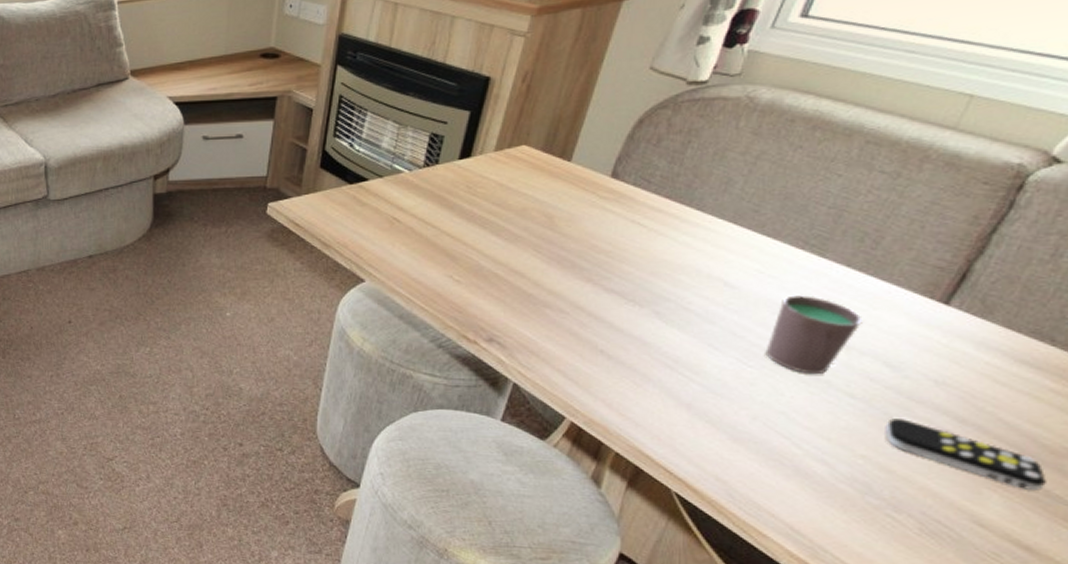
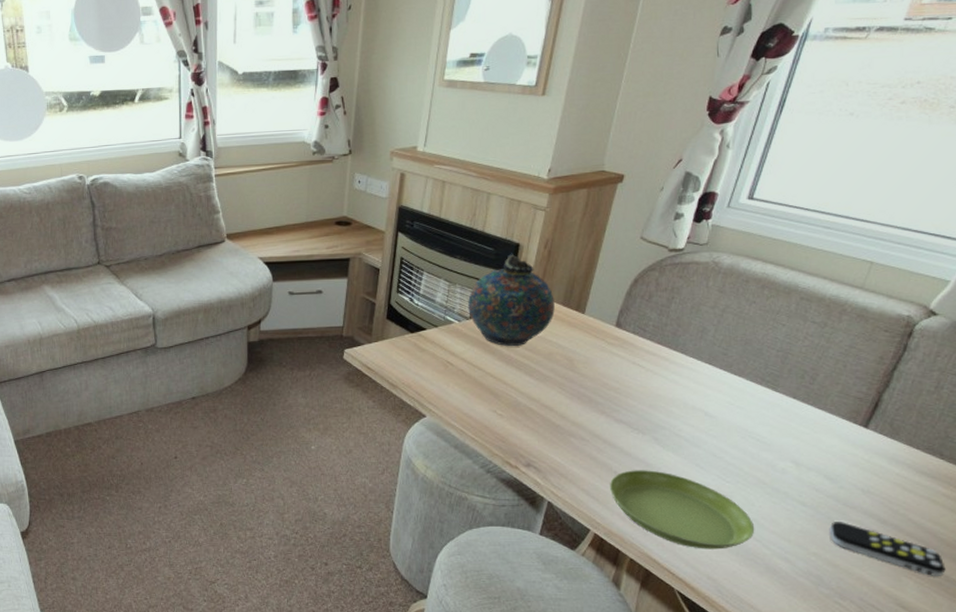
snuff bottle: none [422,88,532,200] -> present [468,253,555,346]
saucer: none [592,349,783,446] -> present [609,470,755,549]
cup: present [765,295,863,375] -> none [738,422,807,488]

